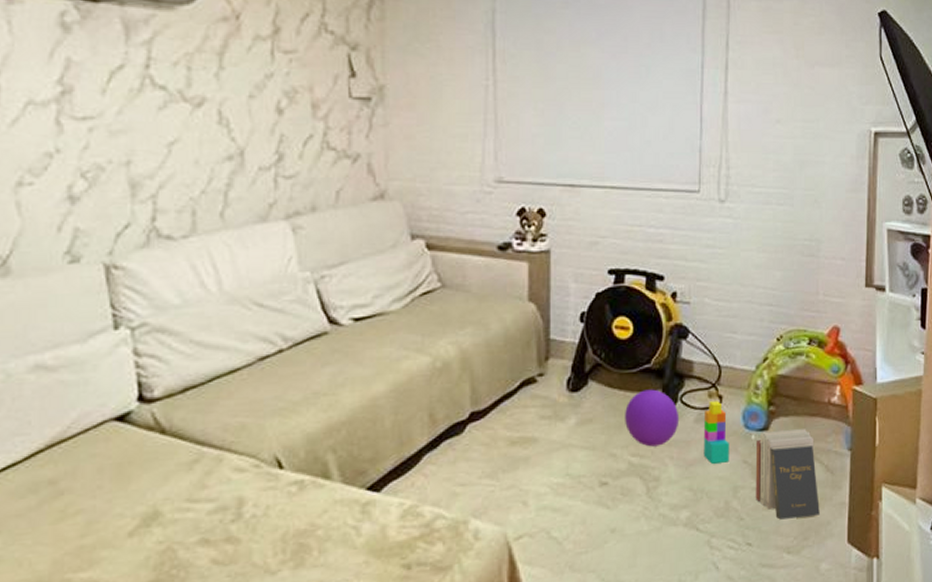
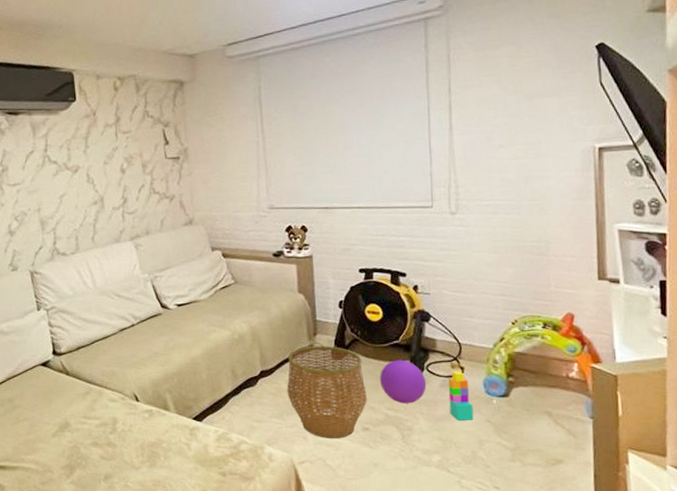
basket: none [505,368,607,501] -> present [287,341,367,438]
books: present [755,429,820,520] -> none [498,398,564,471]

